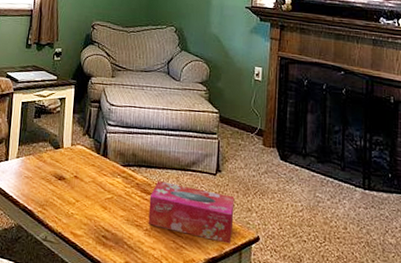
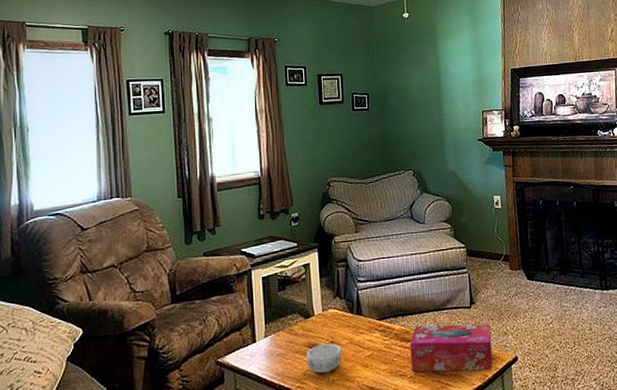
decorative bowl: none [50,176,84,206] -> present [306,343,342,374]

